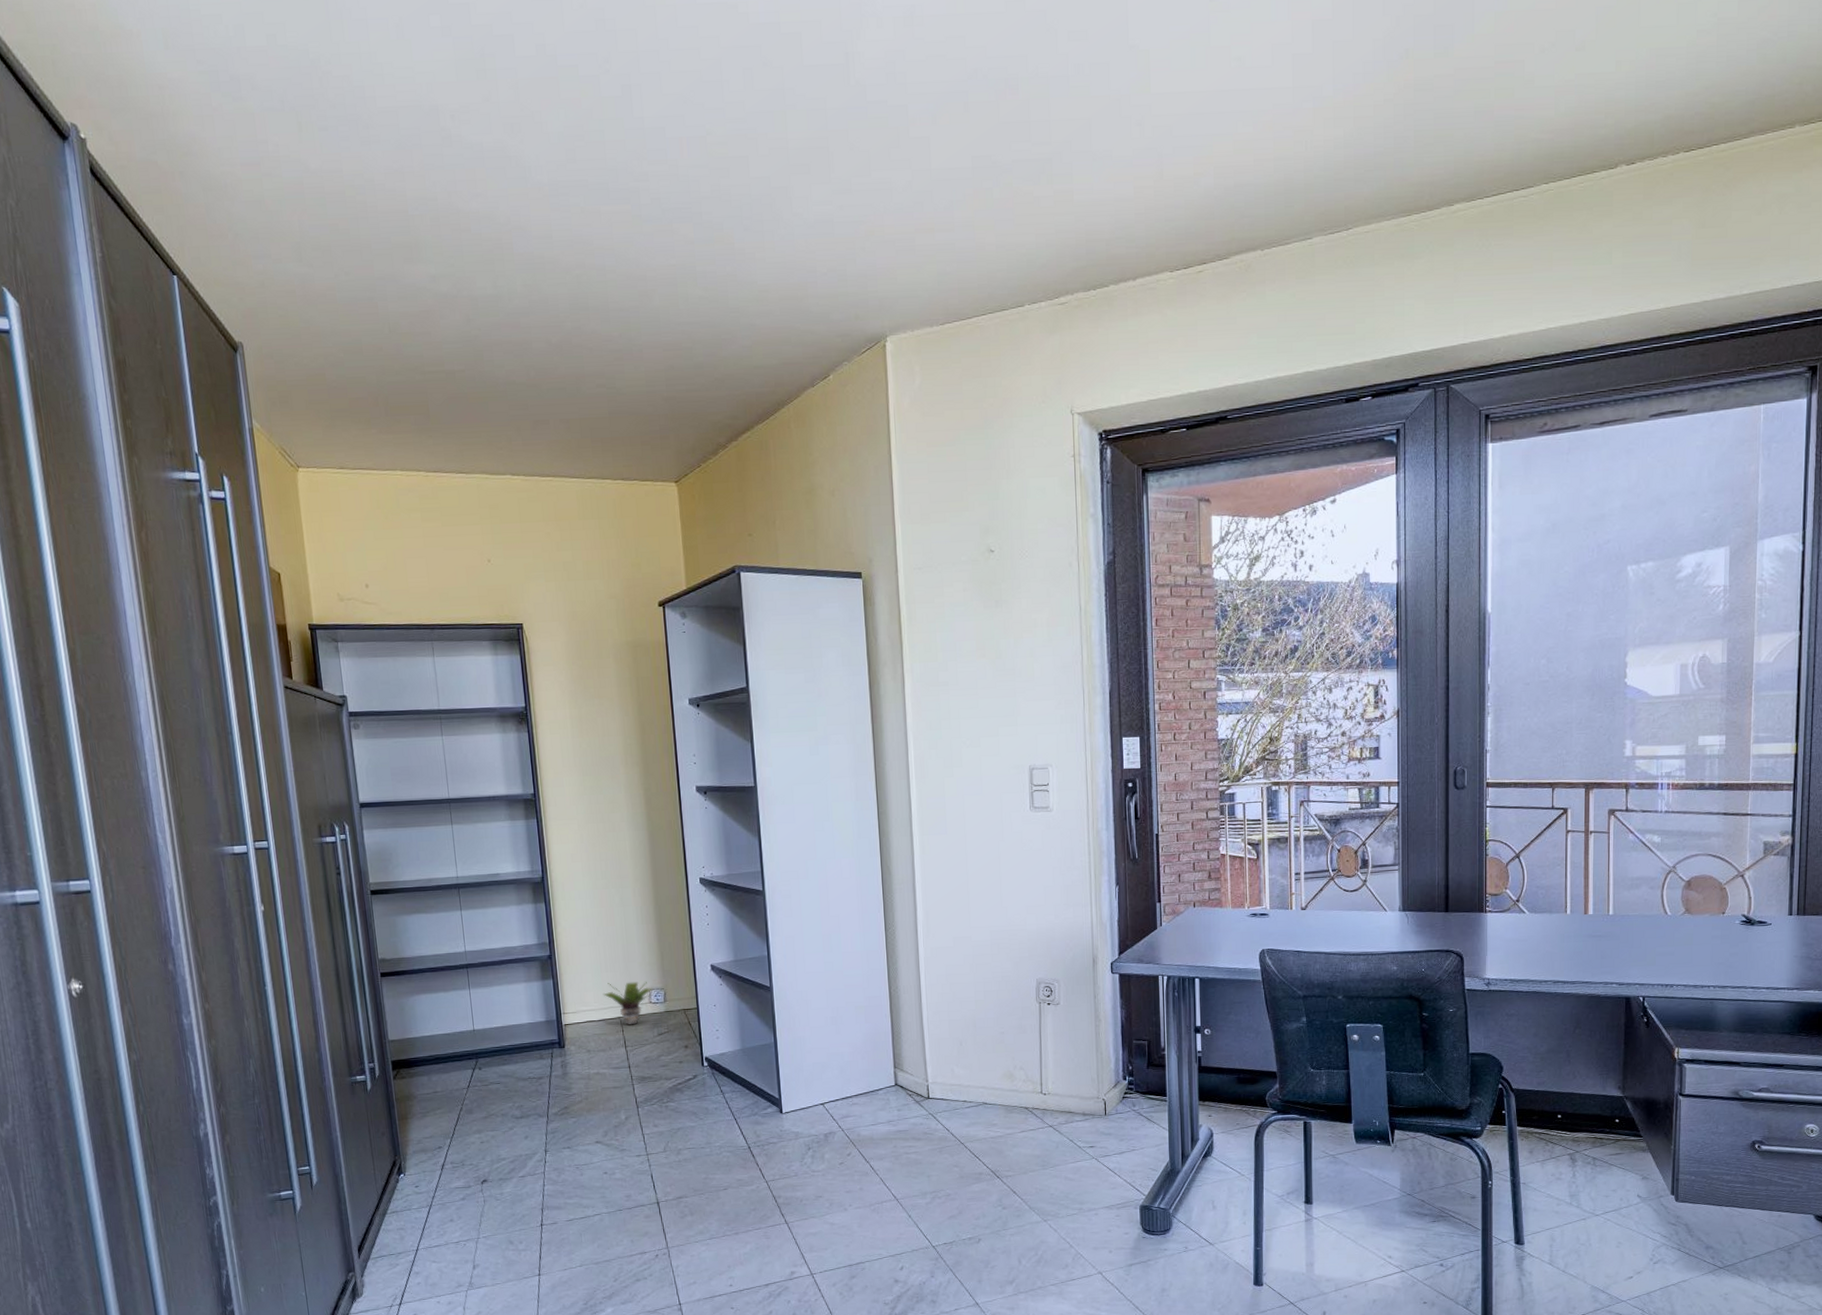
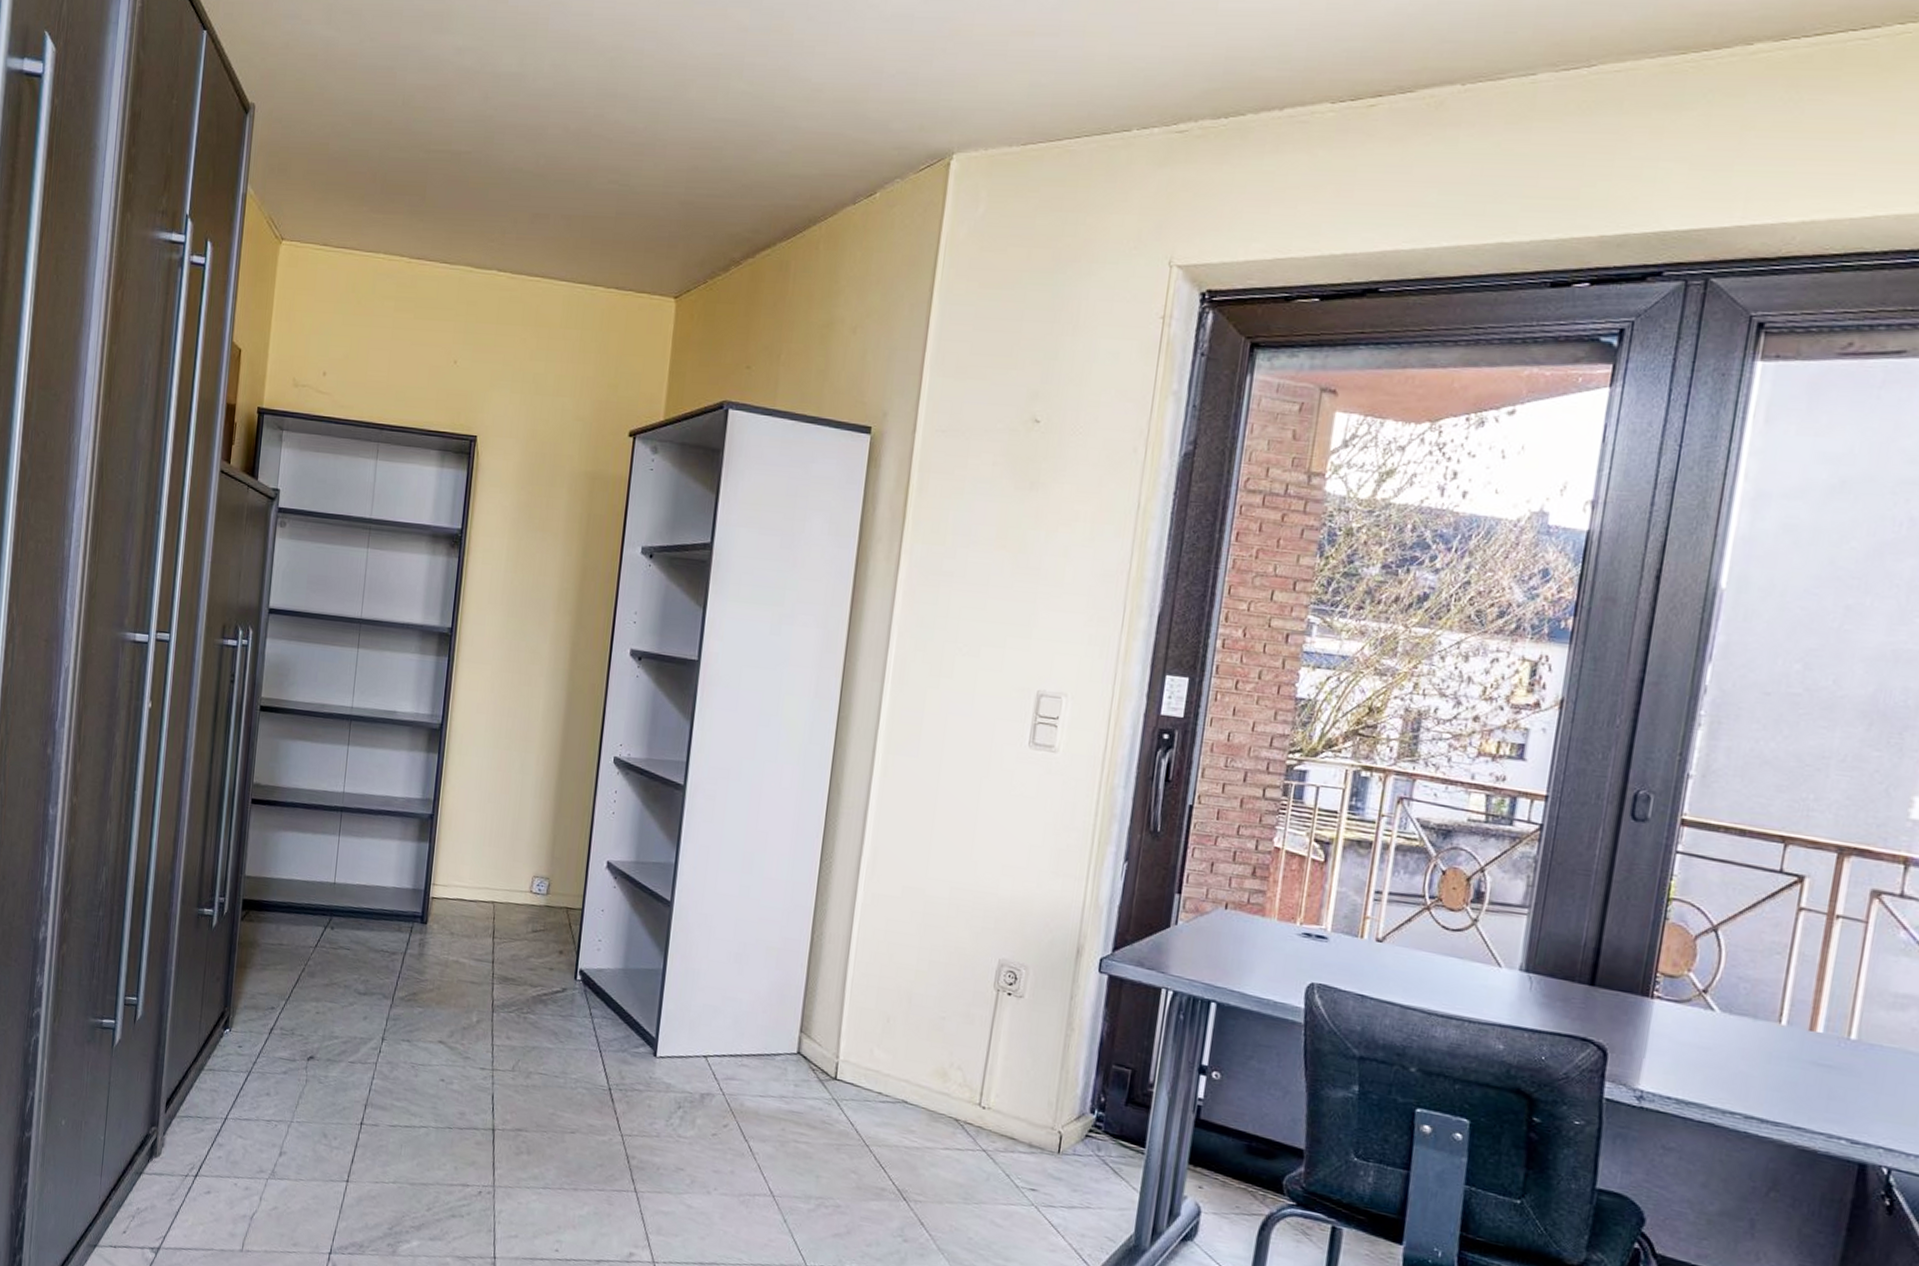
potted plant: present [603,981,654,1025] -> none [480,859,537,915]

